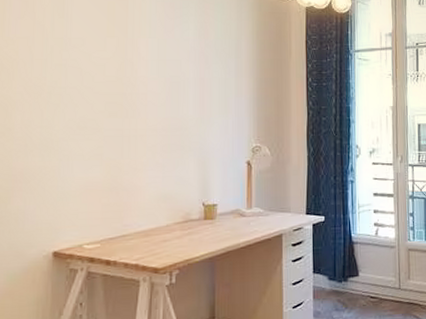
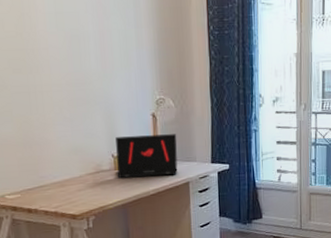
laptop: none [206,183,272,229] -> present [116,134,178,179]

